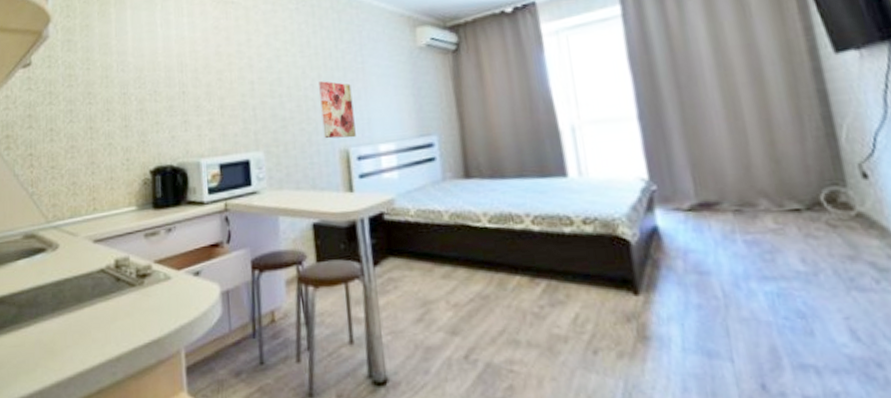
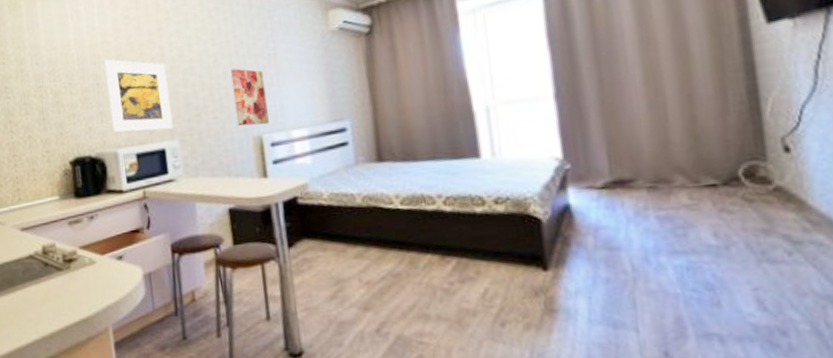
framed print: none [191,68,259,143] -> present [104,59,174,133]

